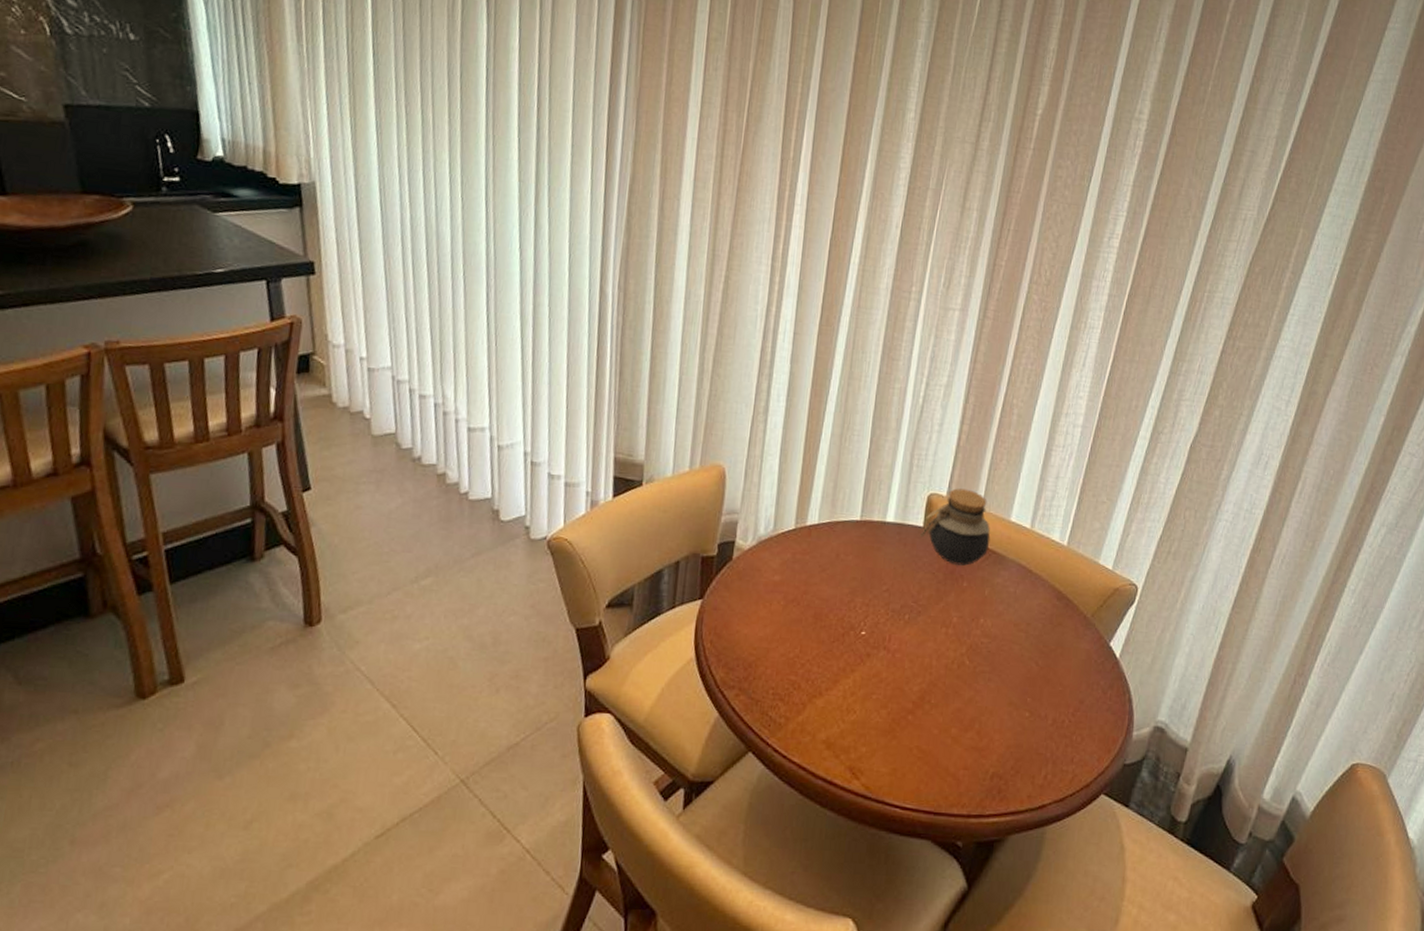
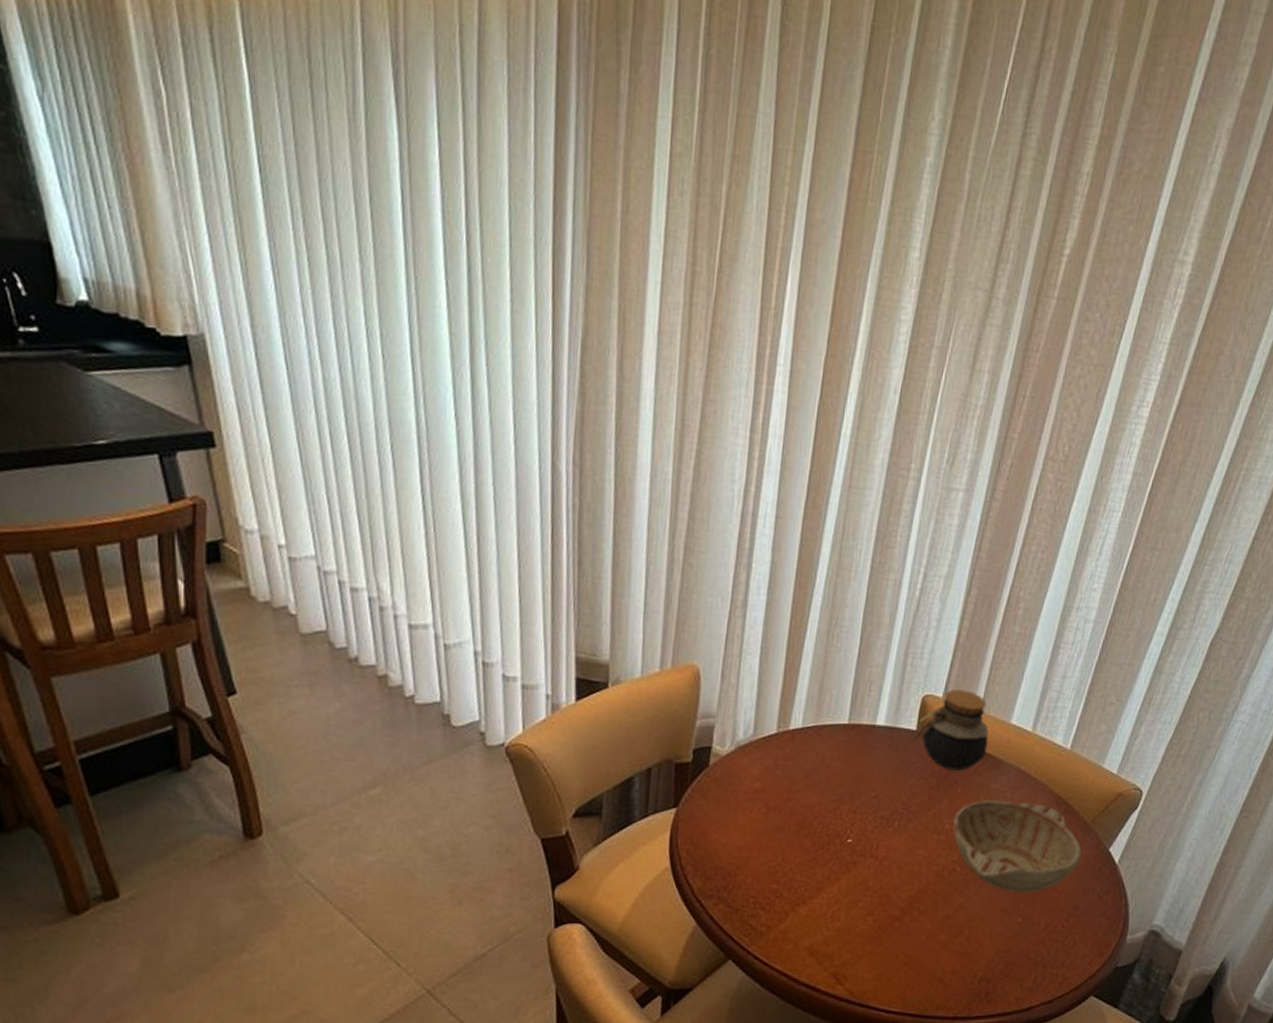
decorative bowl: none [960,594,1084,688] -> present [952,800,1082,894]

